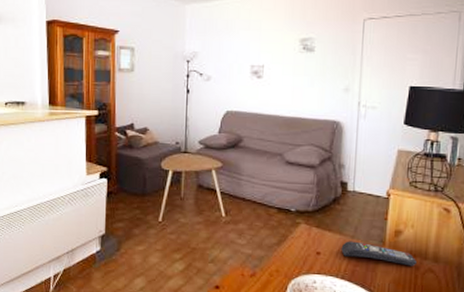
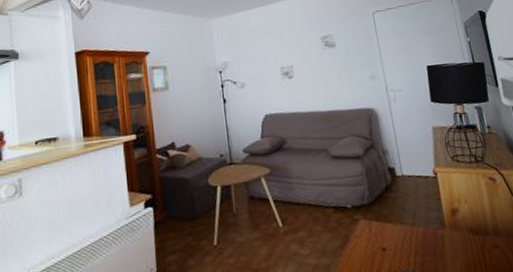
remote control: present [341,241,416,267] -> none [404,228,480,247]

